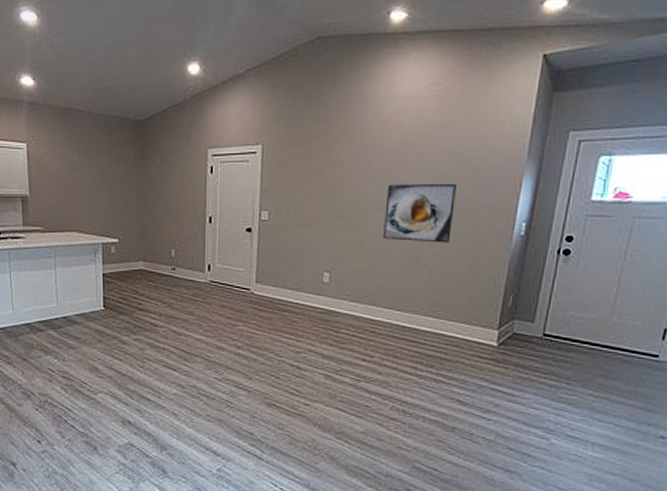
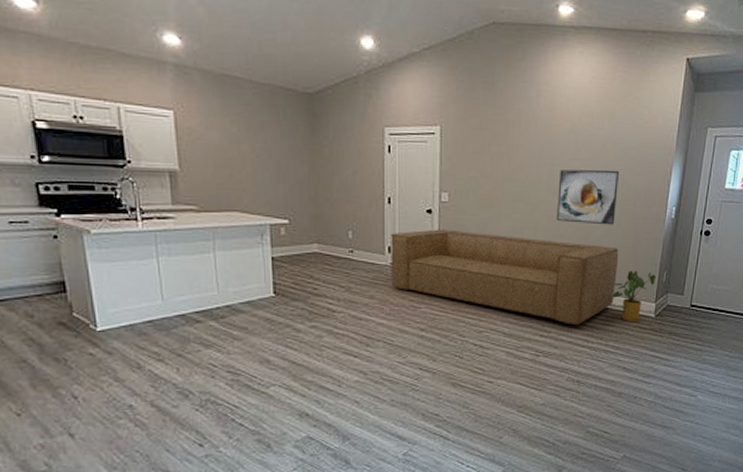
sofa: none [210,247,455,351] -> present [391,229,619,326]
house plant: none [446,293,499,351] -> present [612,270,656,322]

